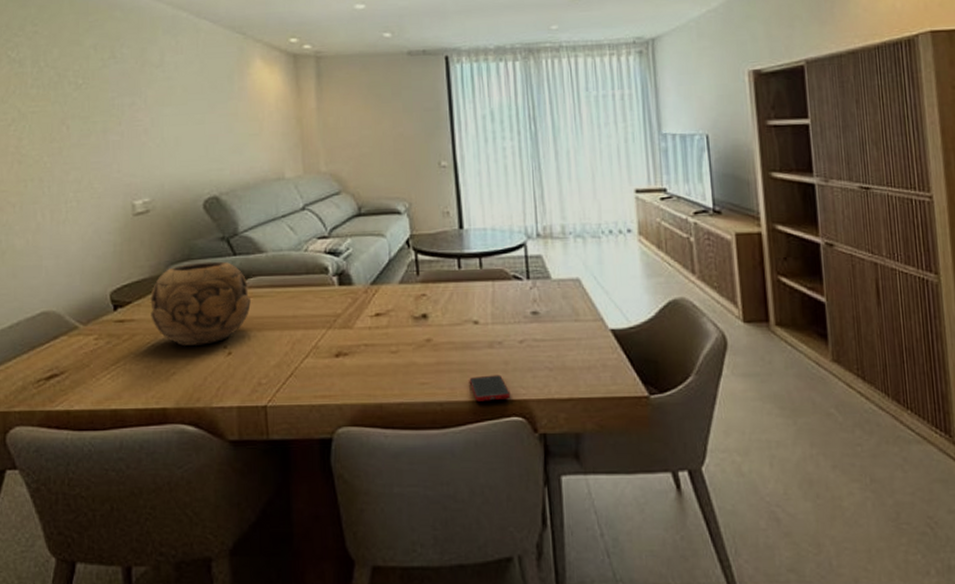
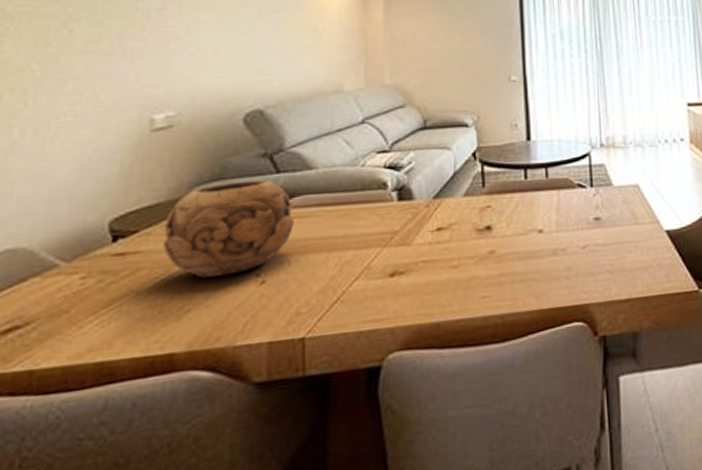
cell phone: present [469,374,511,401] -> none [532,281,573,310]

